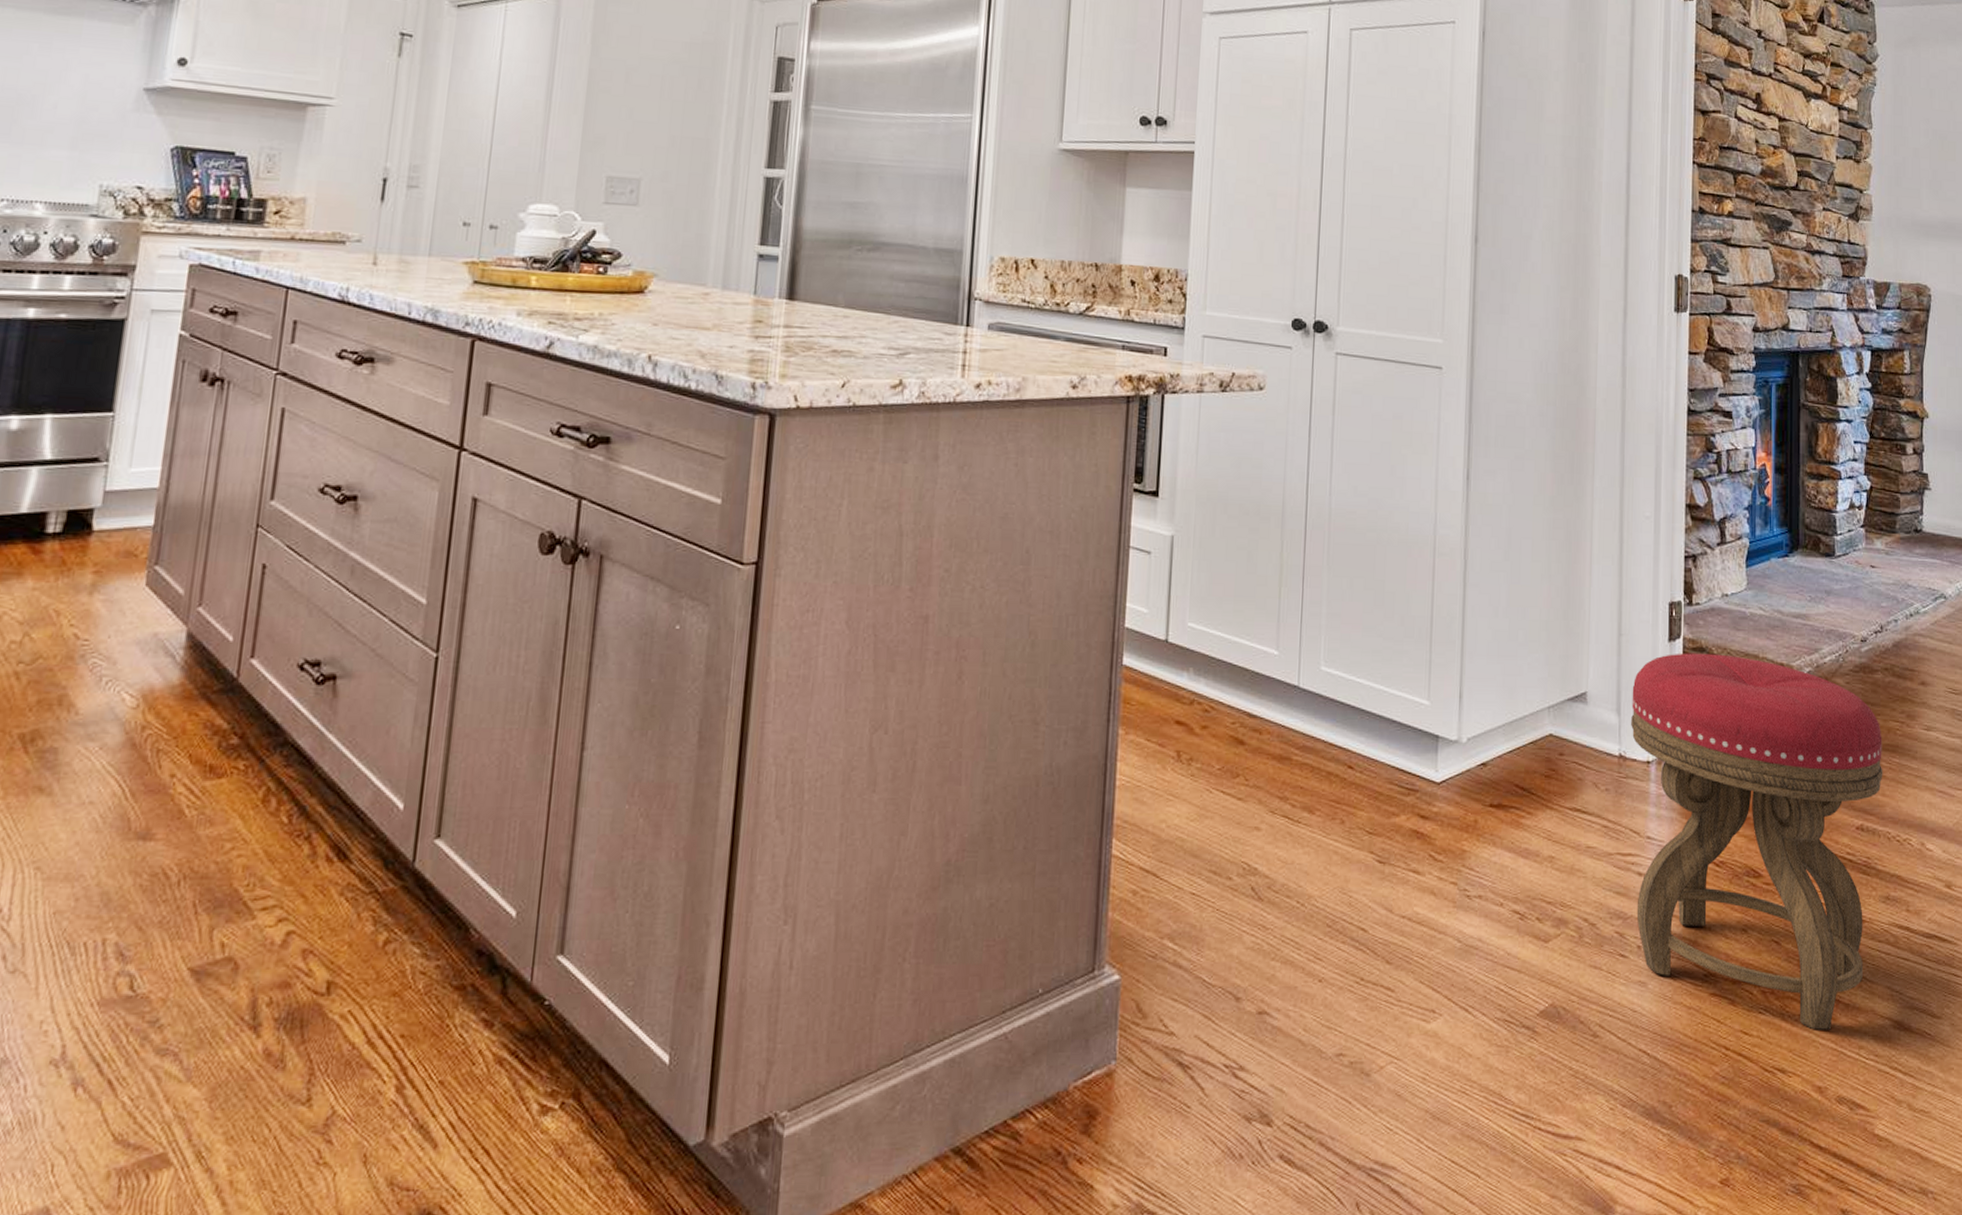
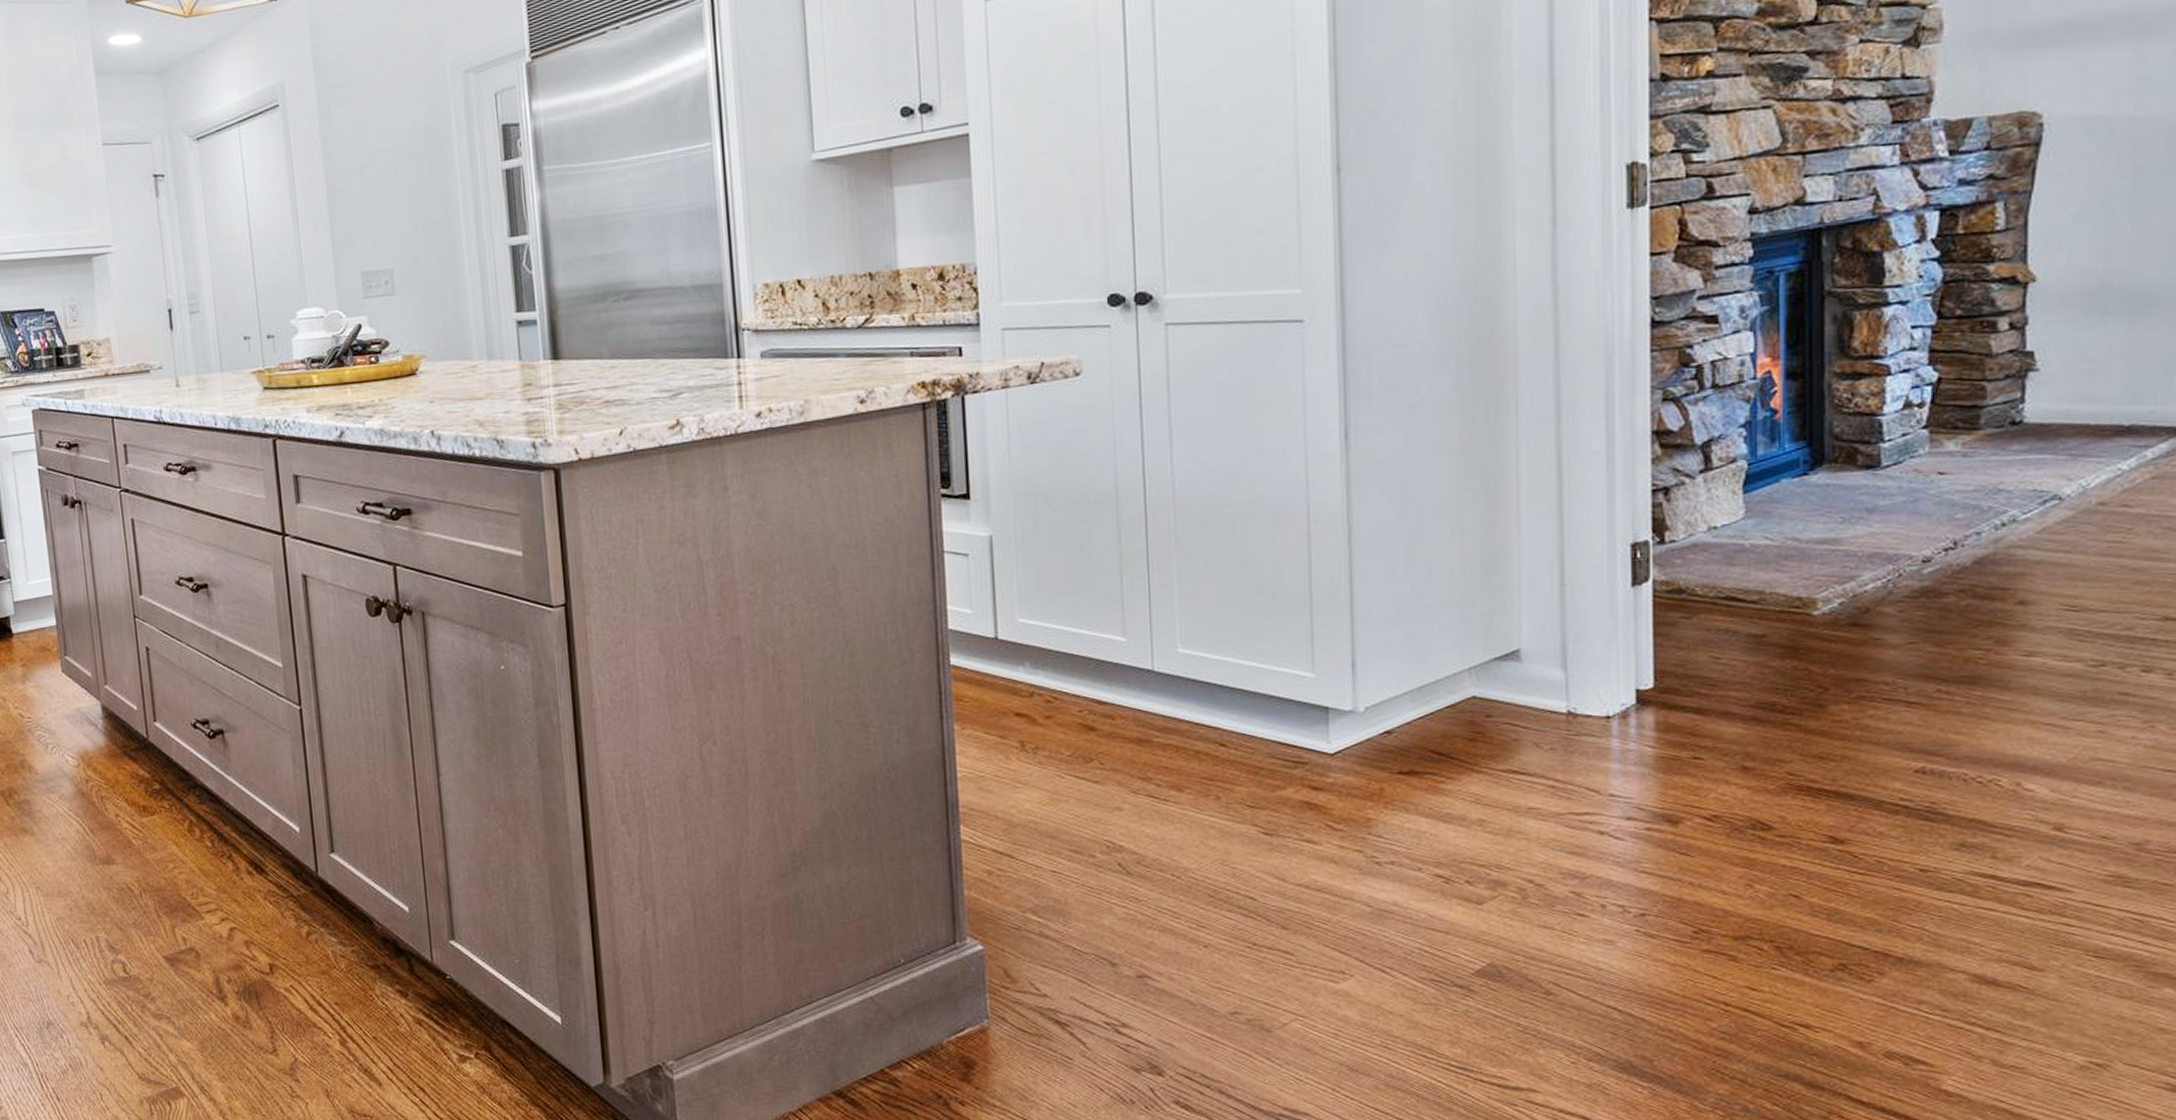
stool: present [1631,653,1883,1030] -> none [1582,594,1957,985]

